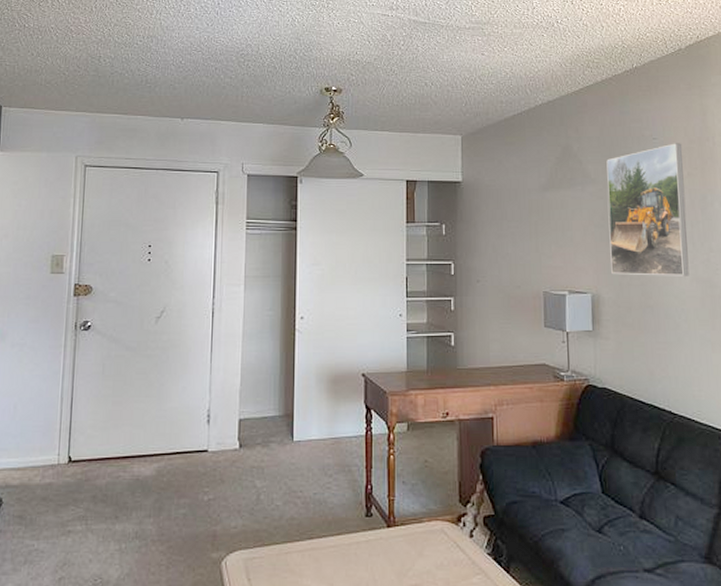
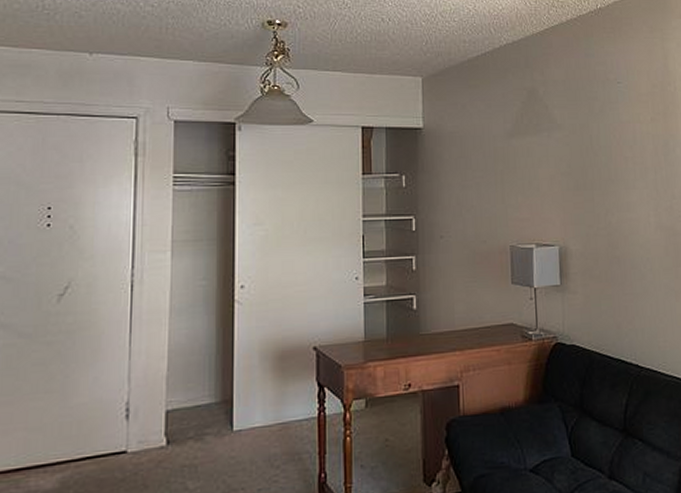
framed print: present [606,143,689,276] -> none [572,87,654,225]

